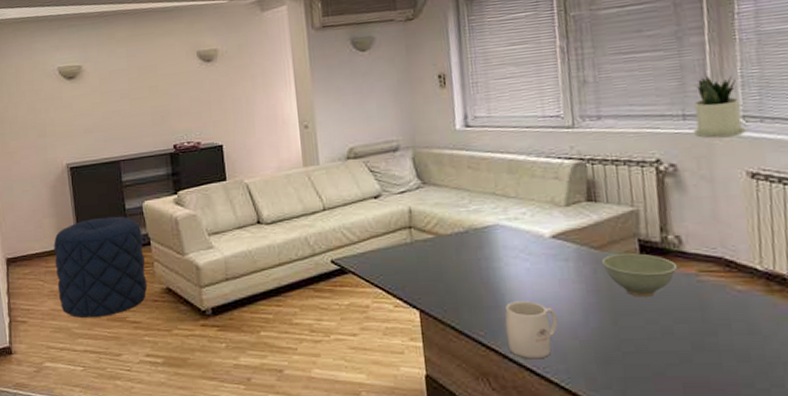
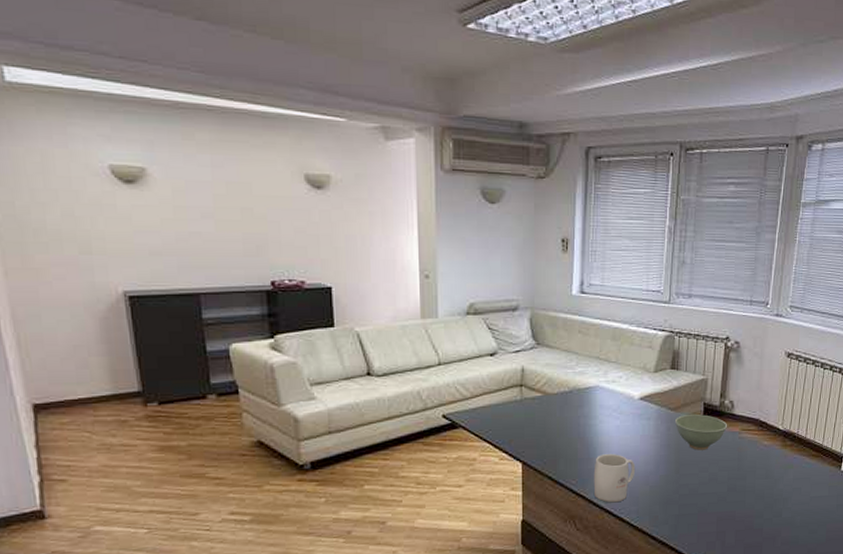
pouf: present [53,216,148,318] -> none [105,359,234,474]
planter: present [692,75,747,139] -> none [755,268,791,323]

